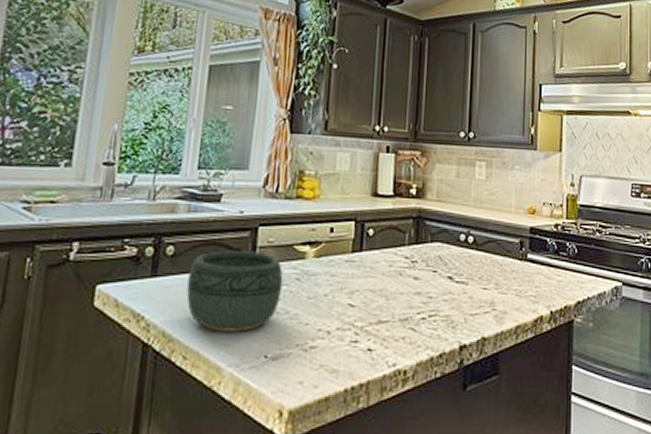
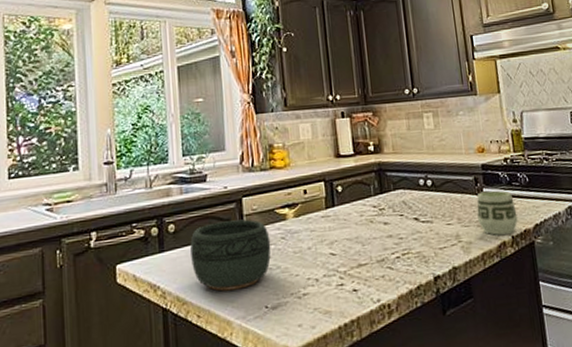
cup: none [516,257,560,309] -> present [477,190,518,236]

